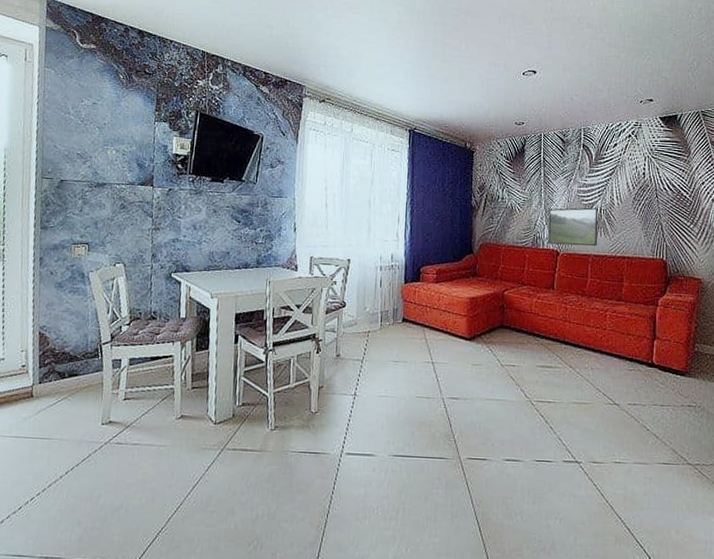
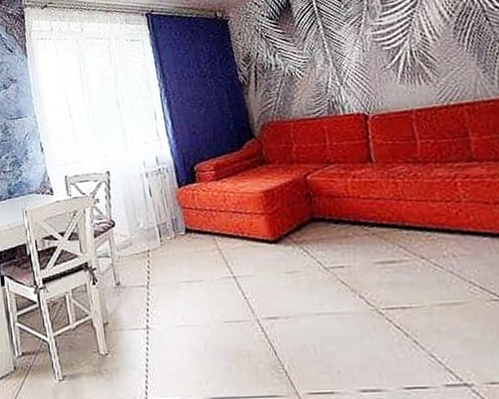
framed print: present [548,207,598,247] -> none [340,50,419,108]

